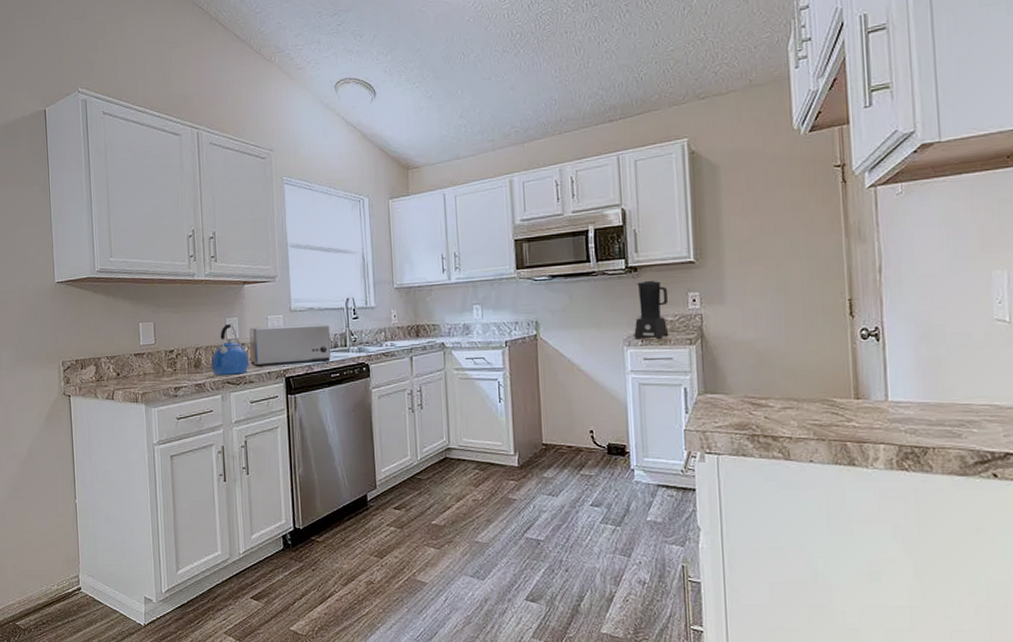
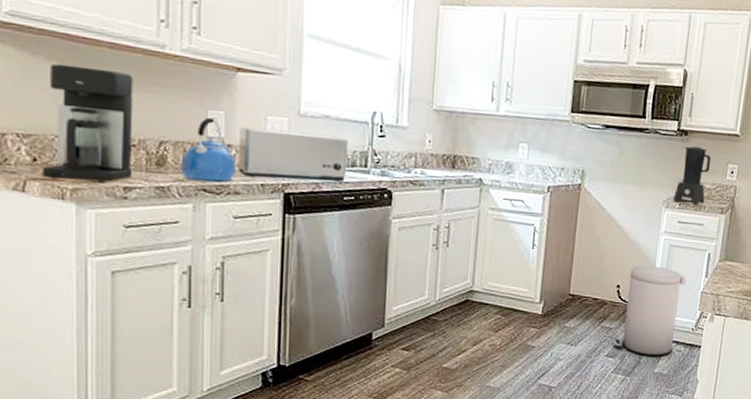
coffee maker: none [123,299,180,388] -> present [42,63,133,183]
pedal bin: none [595,407,665,504] -> present [612,265,687,358]

